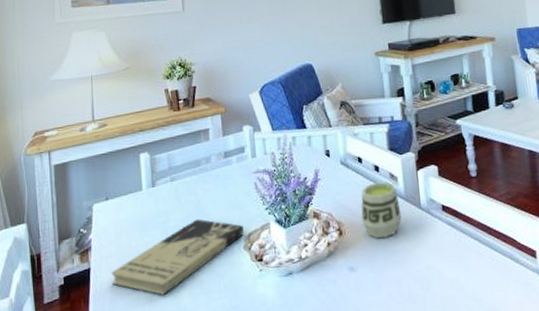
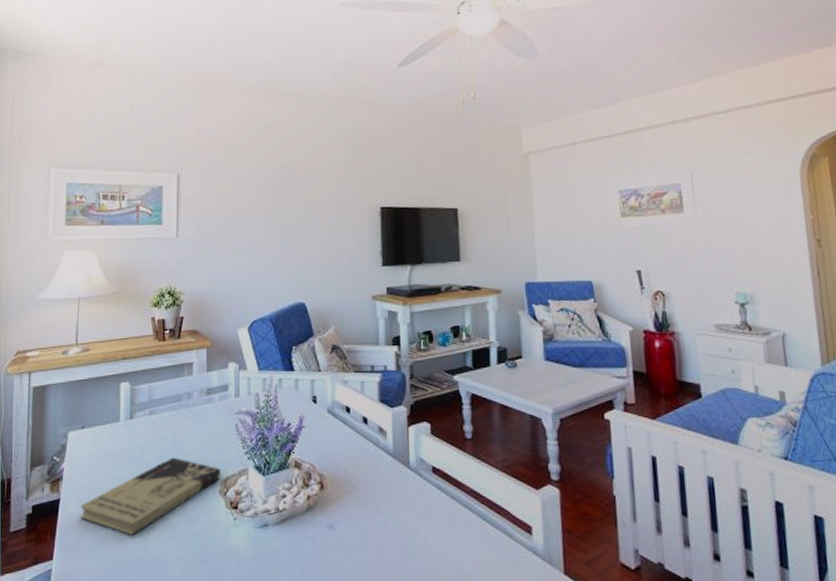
cup: present [361,181,402,239] -> none [345,435,388,497]

